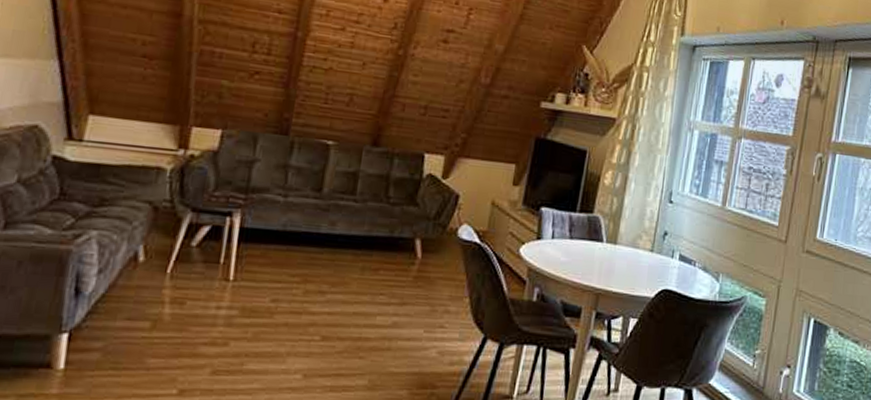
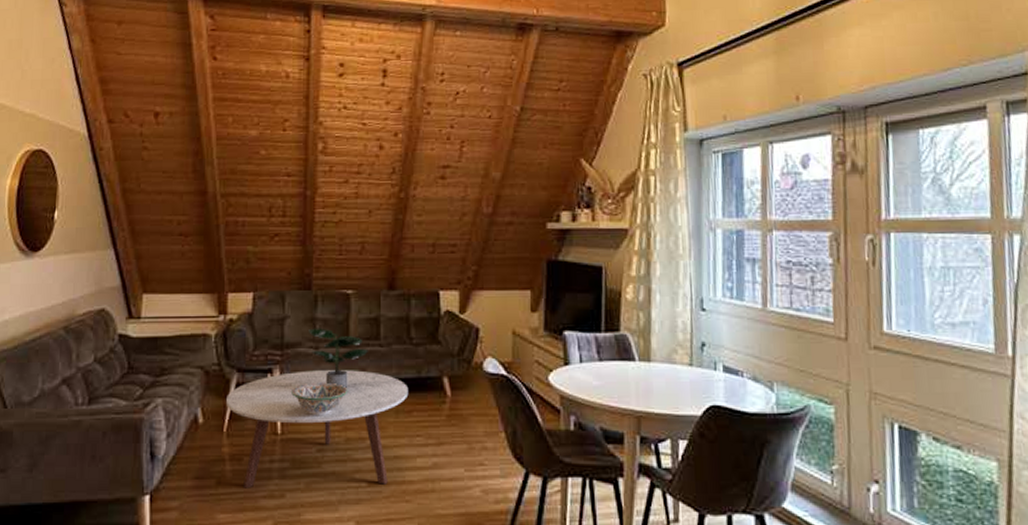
coffee table: none [173,217,379,340] -> present [225,370,409,489]
decorative bowl: none [250,230,314,266] -> present [291,382,348,416]
potted plant: none [279,175,342,241] -> present [309,328,368,389]

